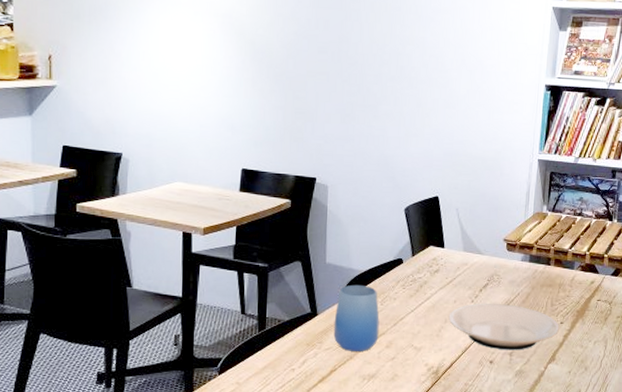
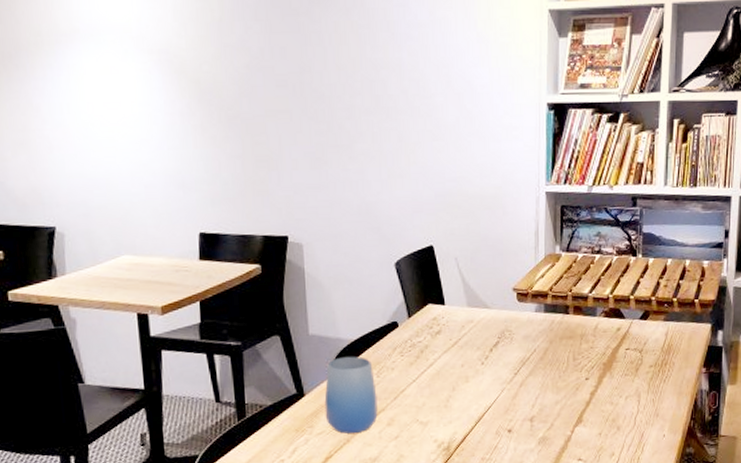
plate: present [448,303,559,350] -> none [456,363,584,416]

